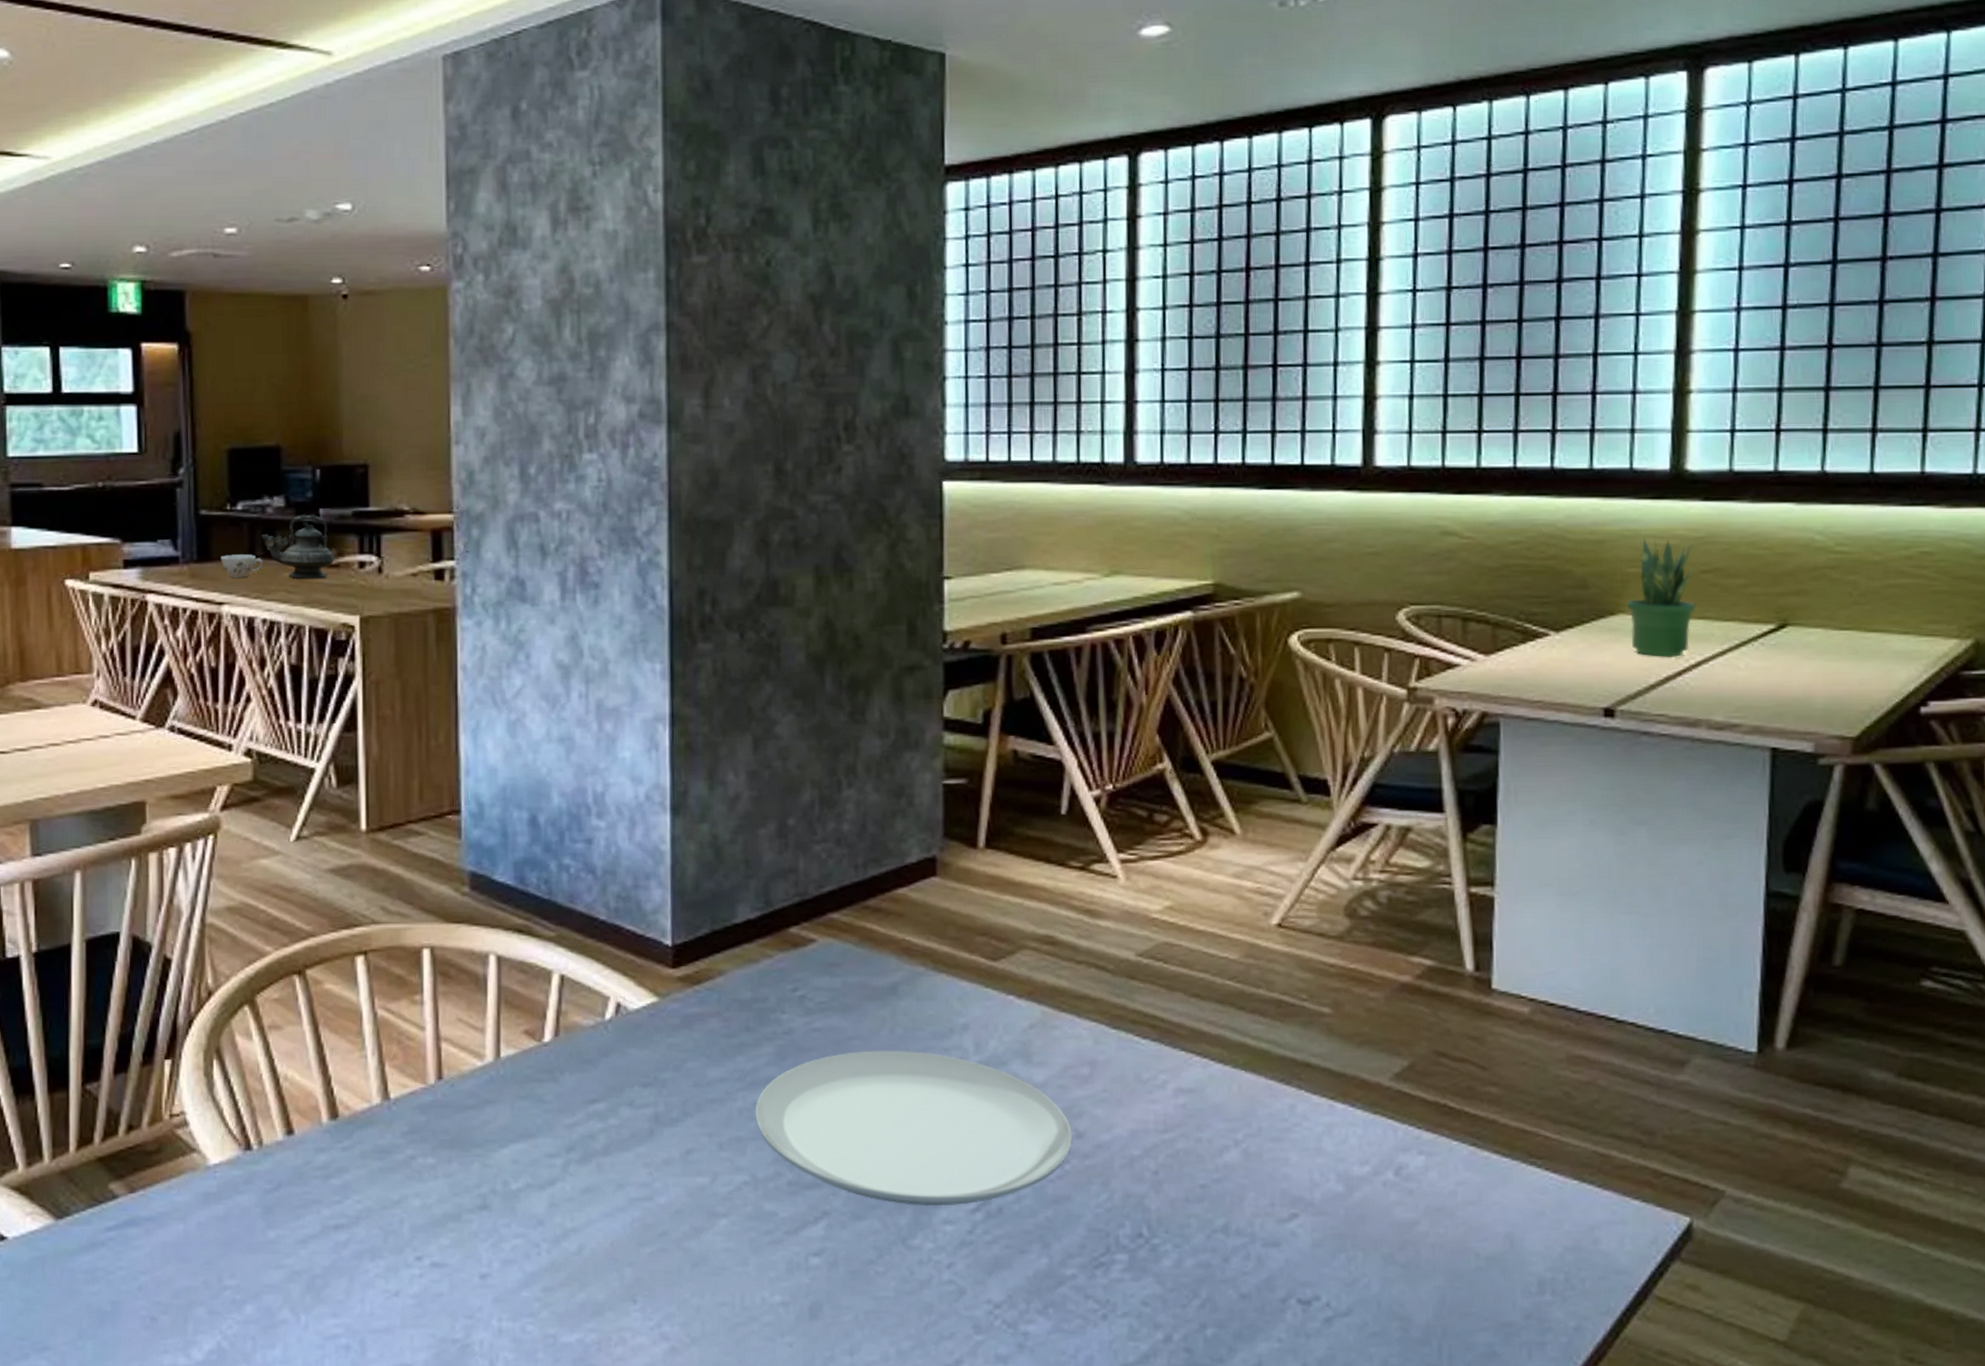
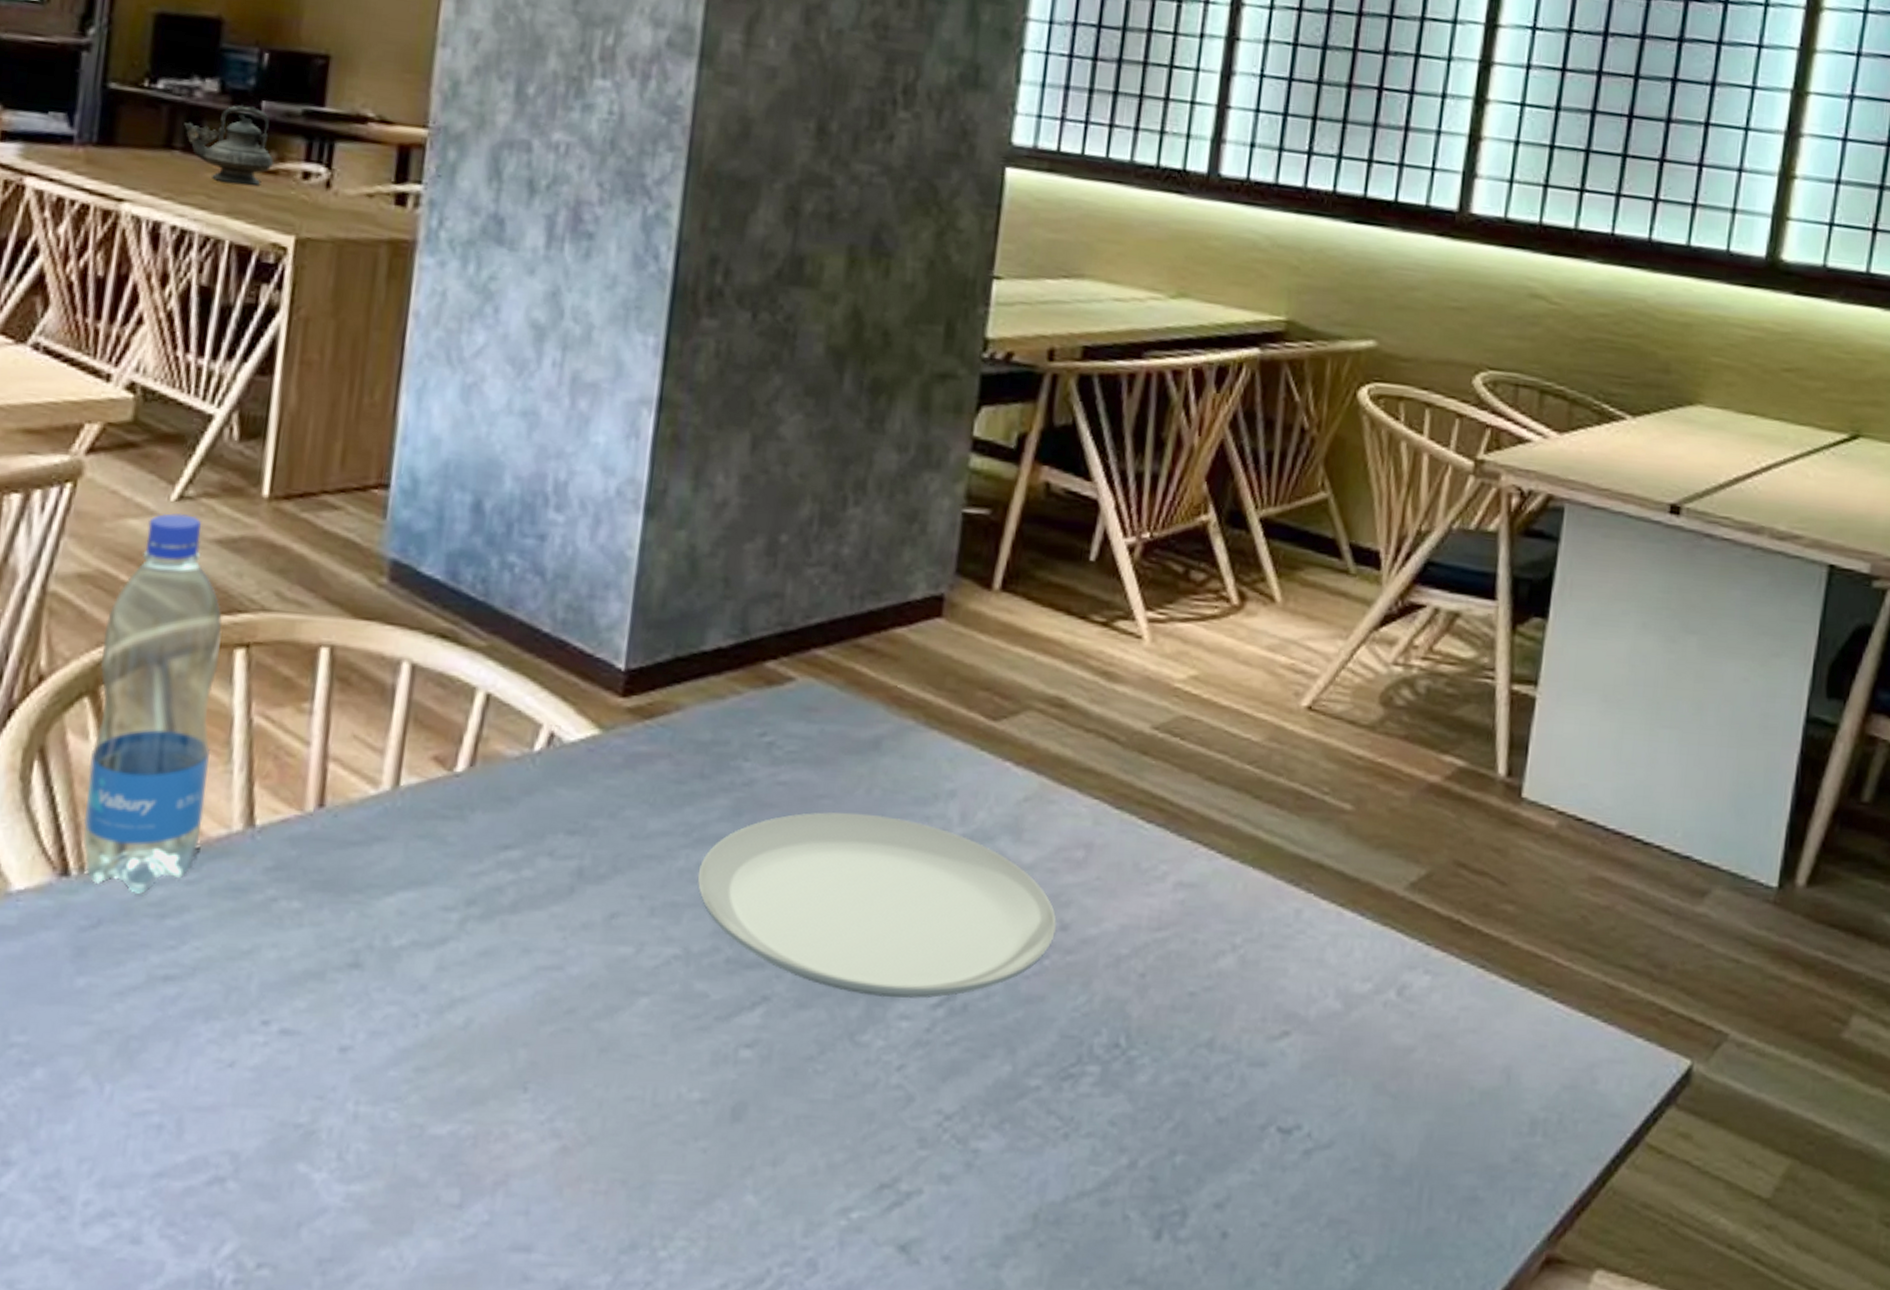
teacup: present [220,554,263,579] -> none [127,141,182,173]
bottle: none [253,850,349,1160] -> present [83,513,222,894]
planter: present [1626,538,1700,657] -> none [1706,326,1783,457]

